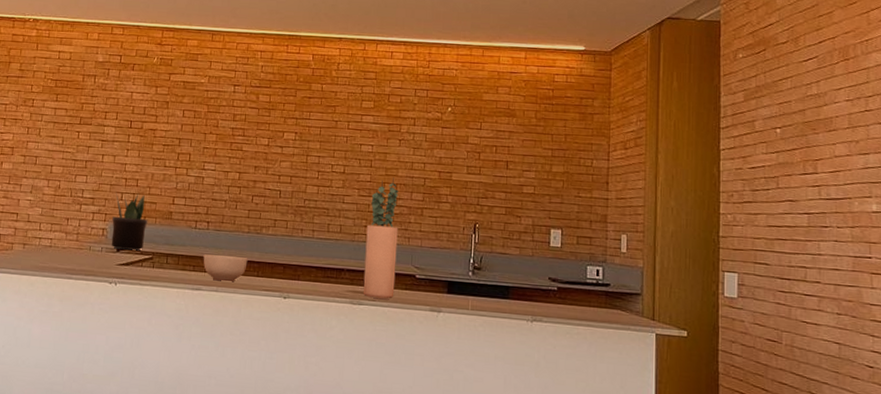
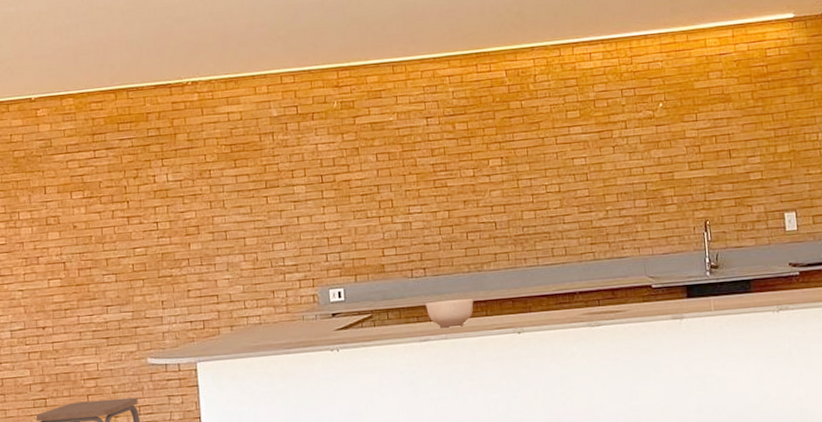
planter: present [111,193,148,251] -> none [319,251,360,314]
vase: present [363,177,398,299] -> none [592,187,633,317]

